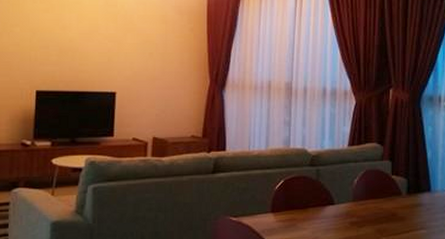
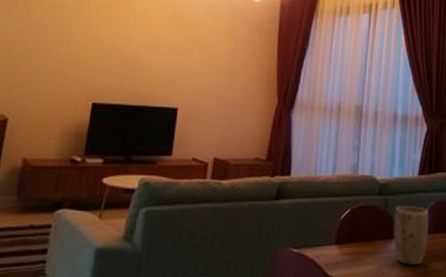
plant pot: none [326,174,360,229] -> present [393,205,429,265]

